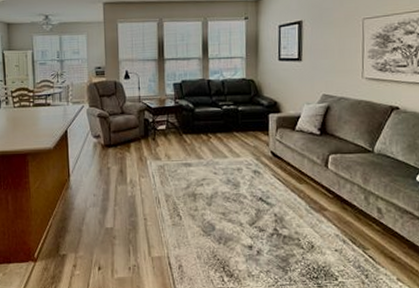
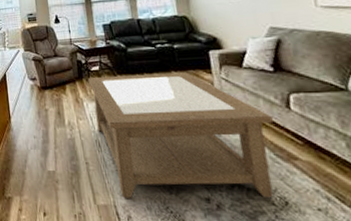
coffee table: none [153,133,313,249] -> present [87,72,273,199]

